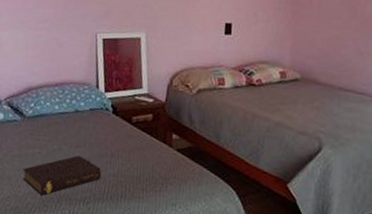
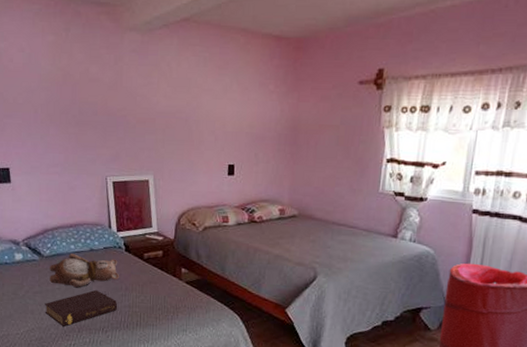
teddy bear: none [30,114,105,152] -> present [50,253,119,287]

